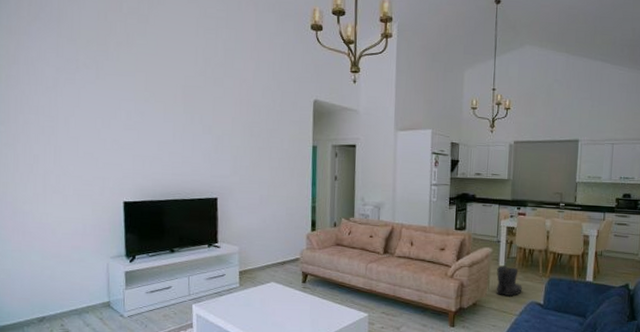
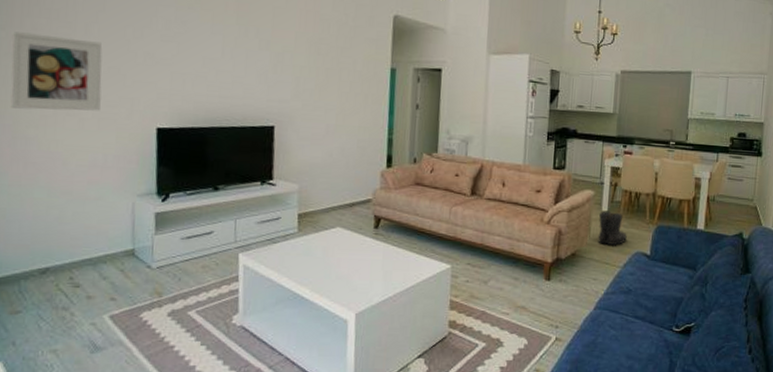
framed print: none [9,126,79,189] -> present [10,31,103,111]

